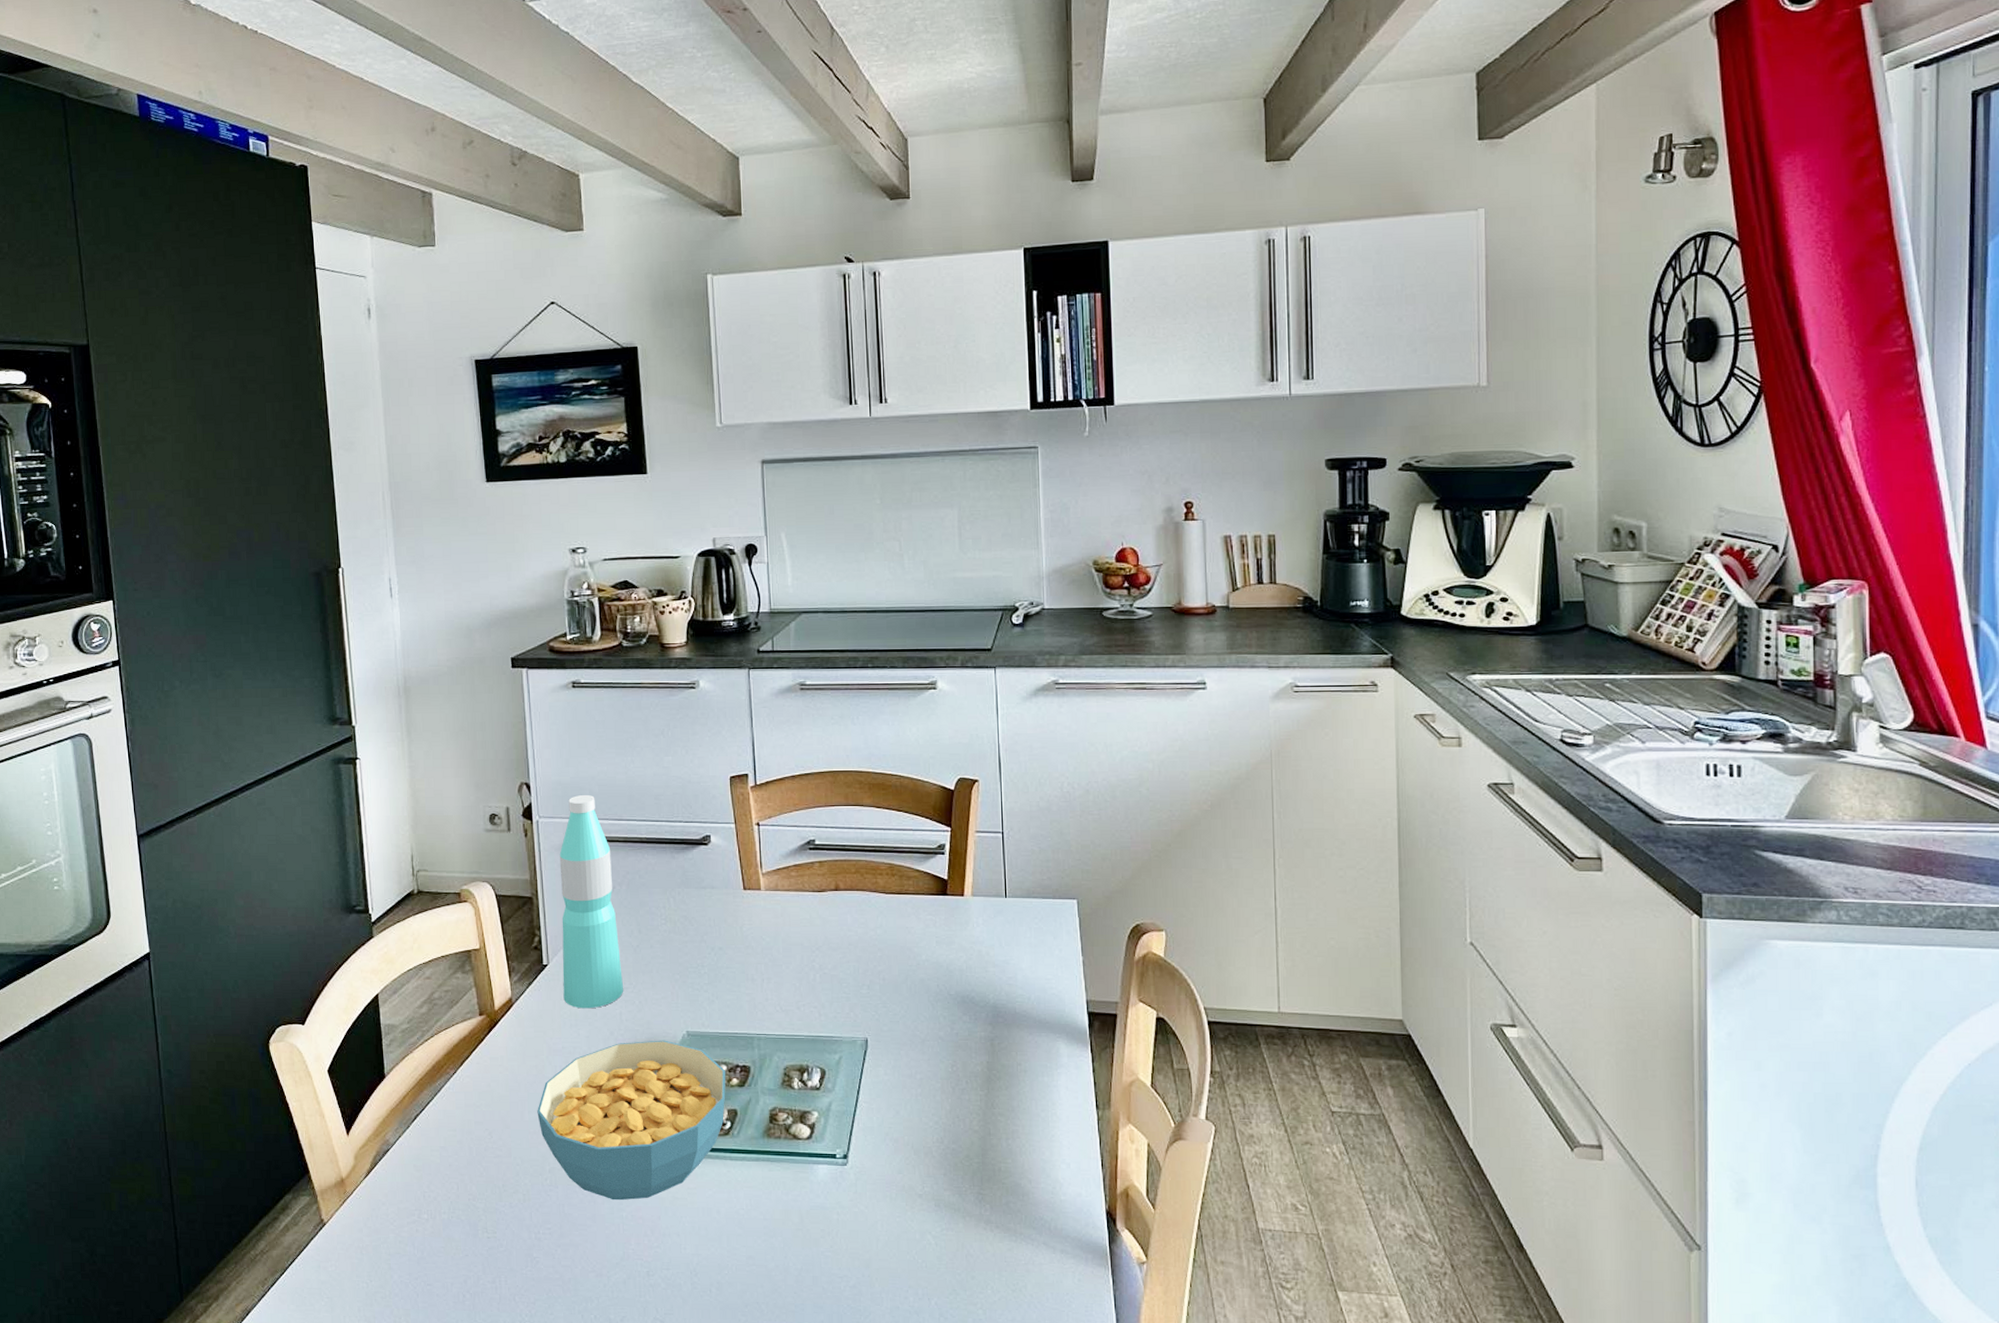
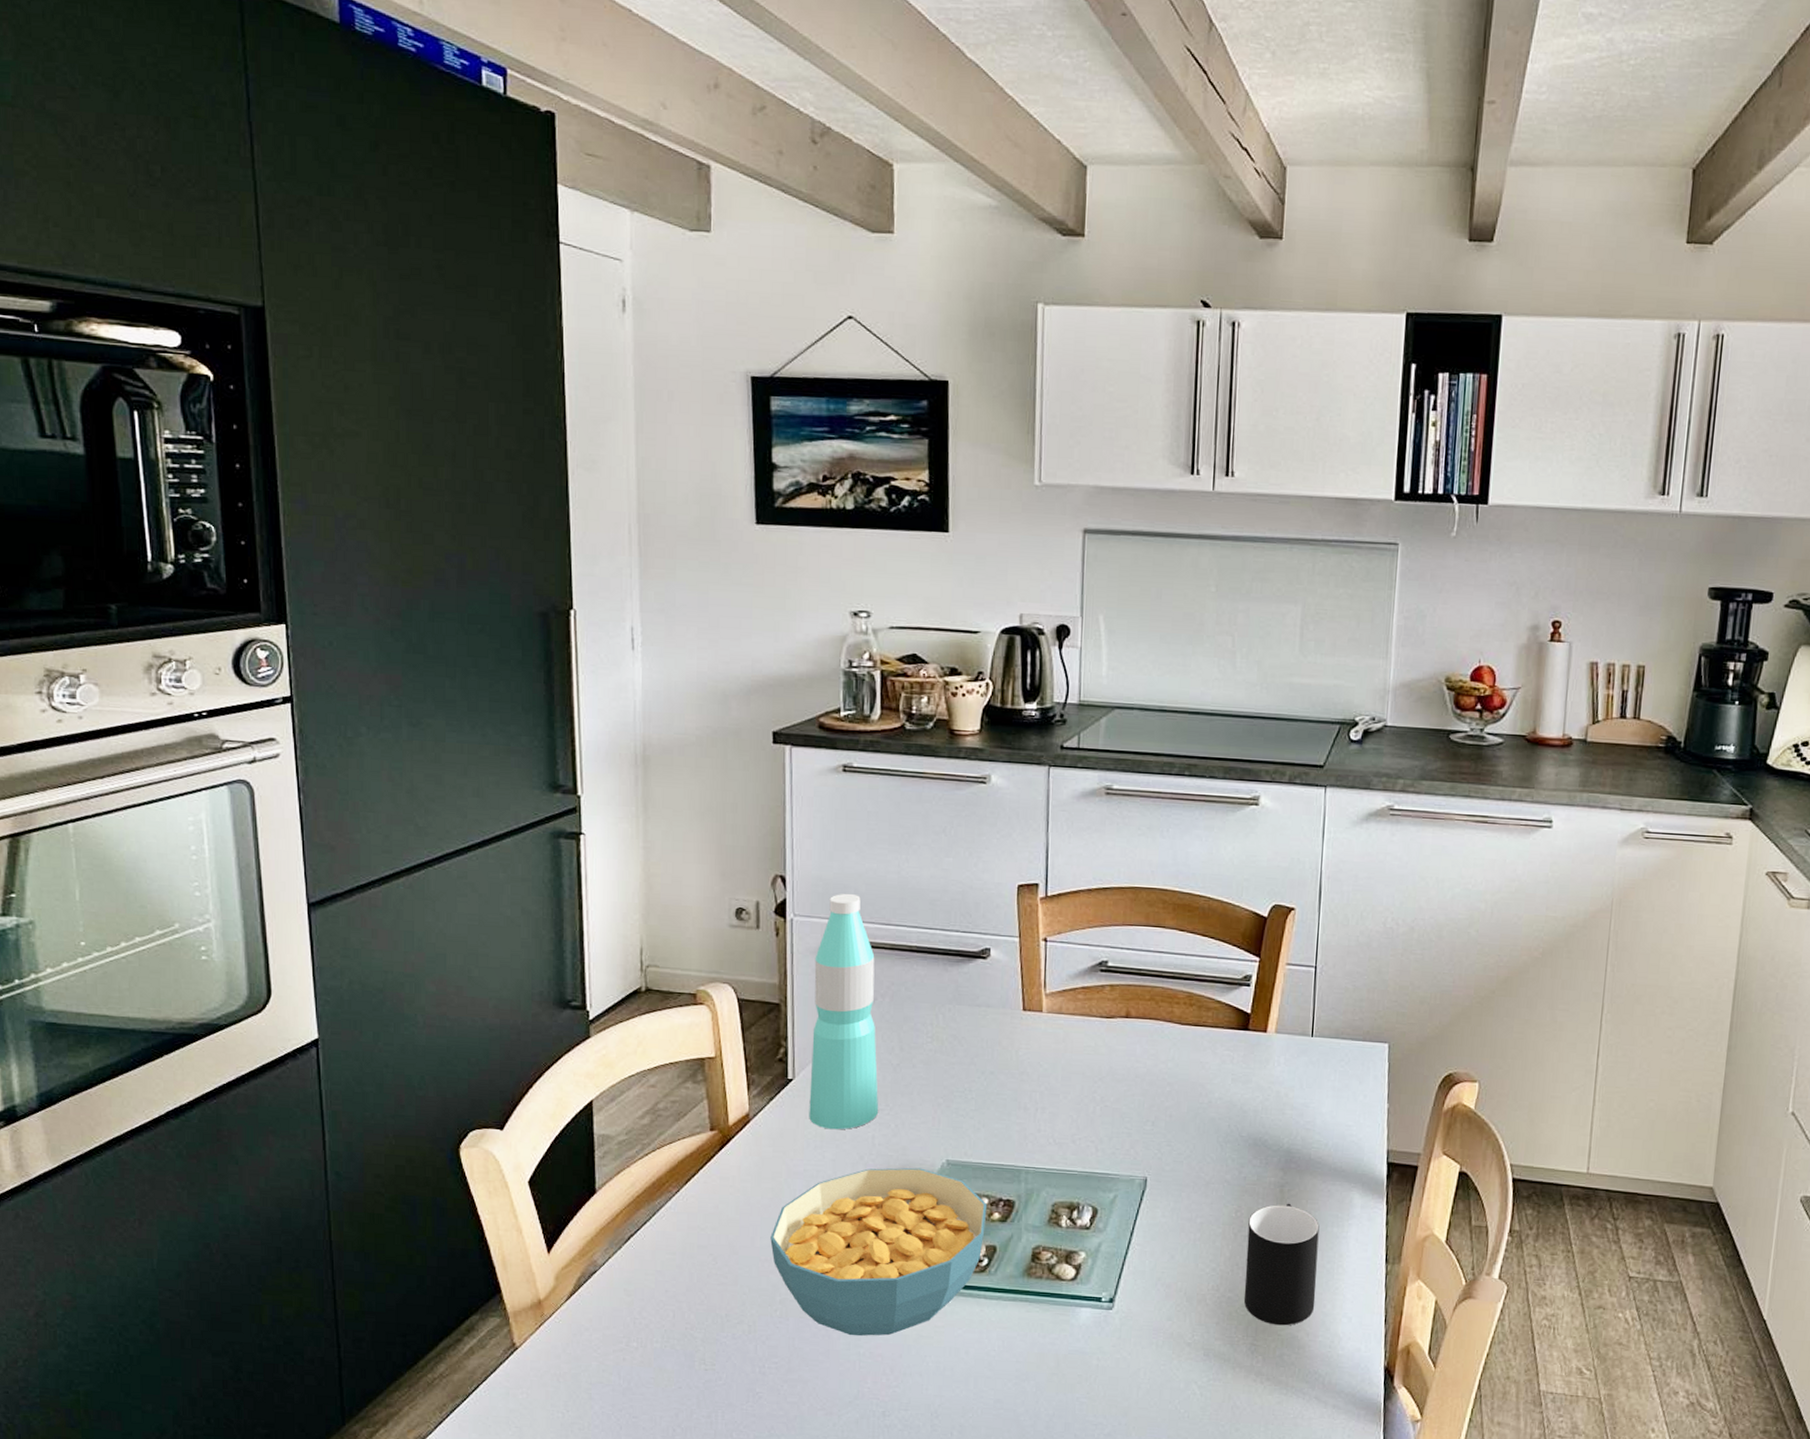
cup: none [964,1056,1034,1174] -> present [1244,1203,1320,1326]

